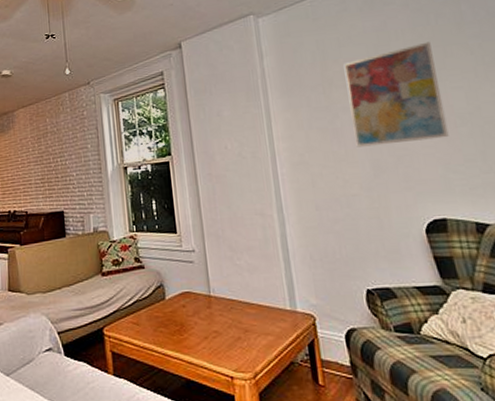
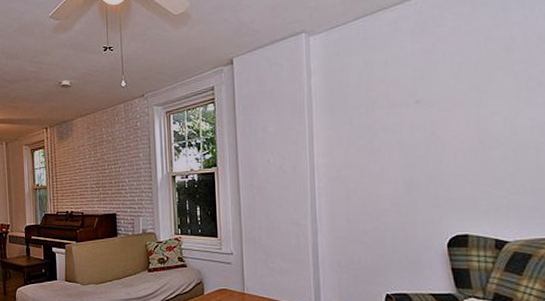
wall art: present [343,41,449,147] -> none [388,65,482,166]

